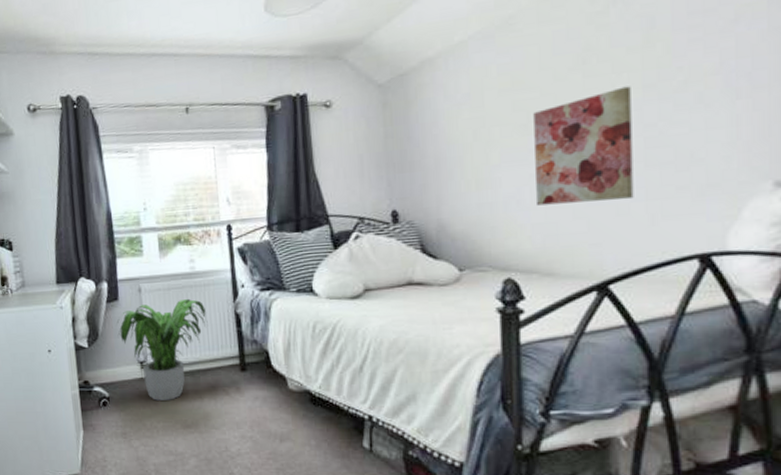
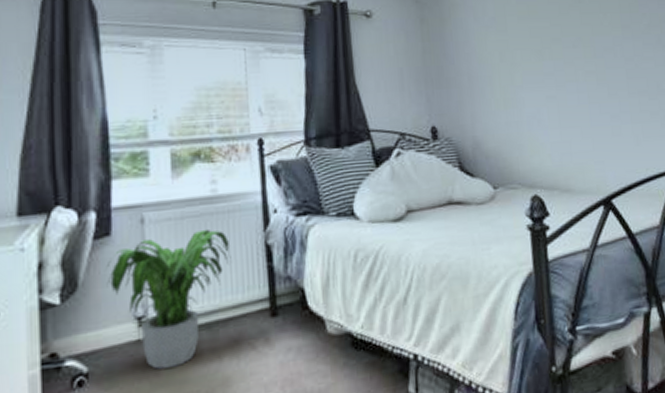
wall art: present [533,86,634,206] -> none [546,25,623,125]

